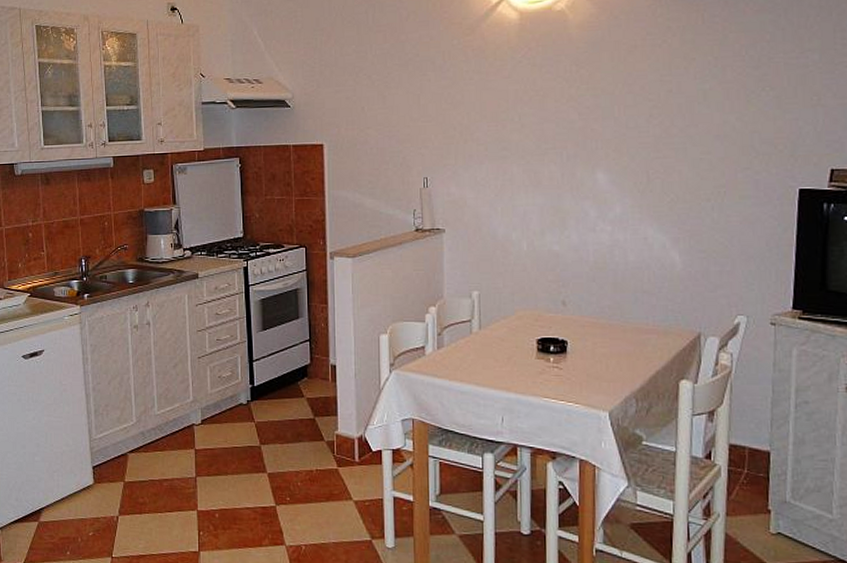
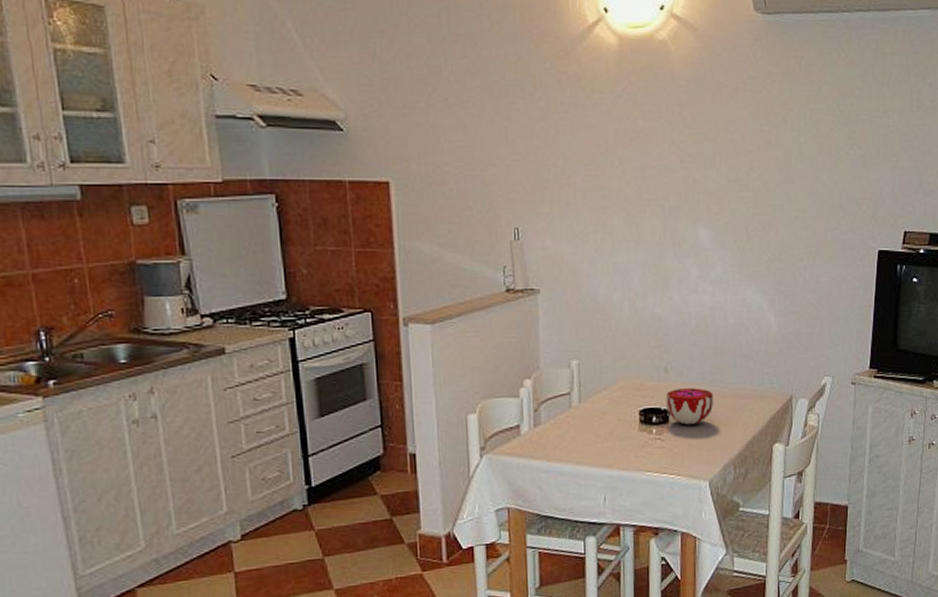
decorative bowl: none [563,321,614,356] -> present [665,388,714,425]

